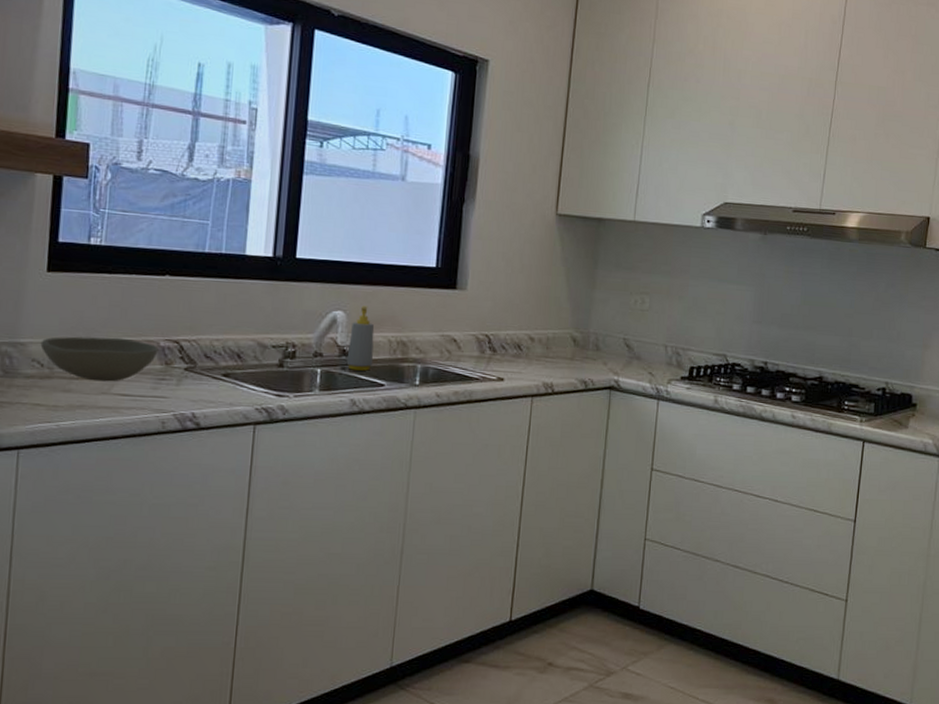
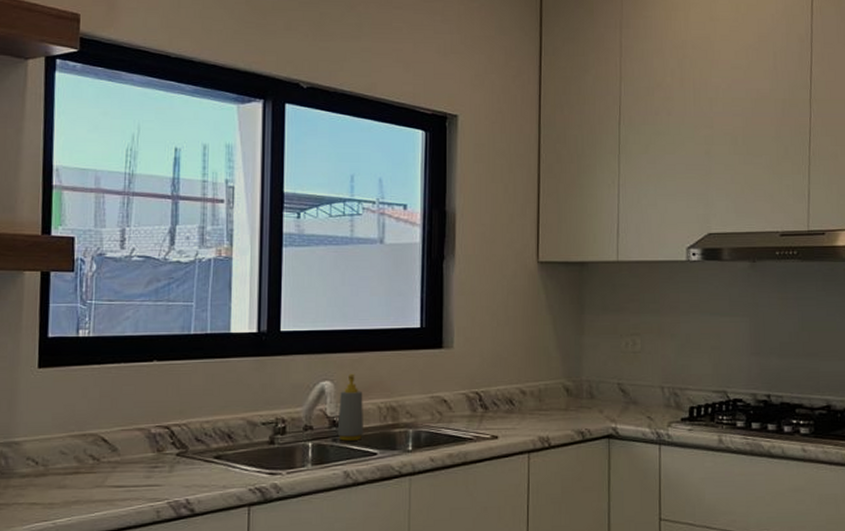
bowl: present [40,336,159,382] -> none [34,428,150,475]

